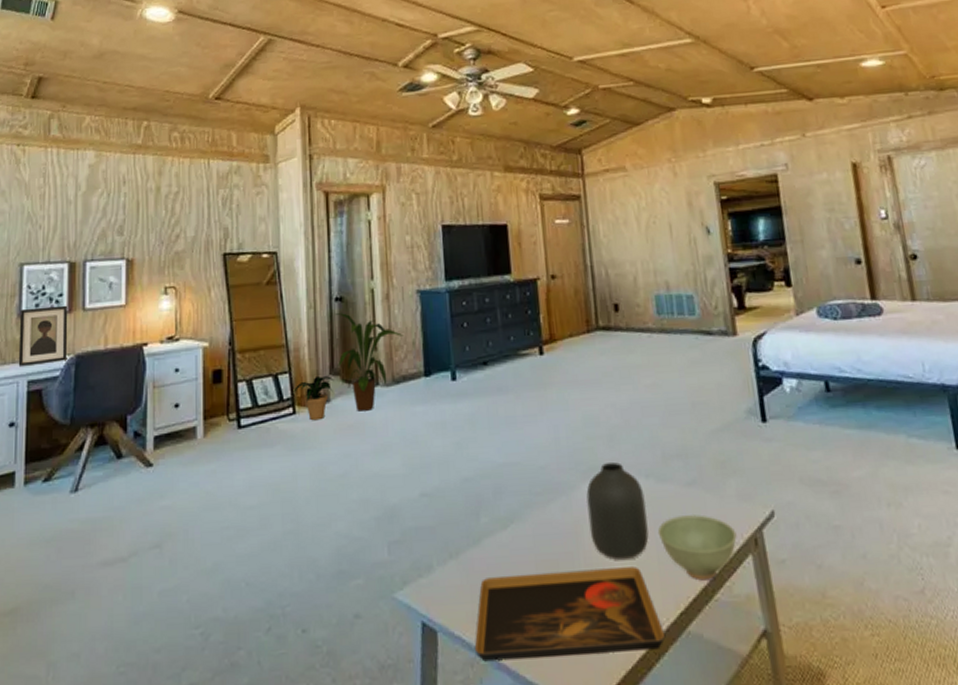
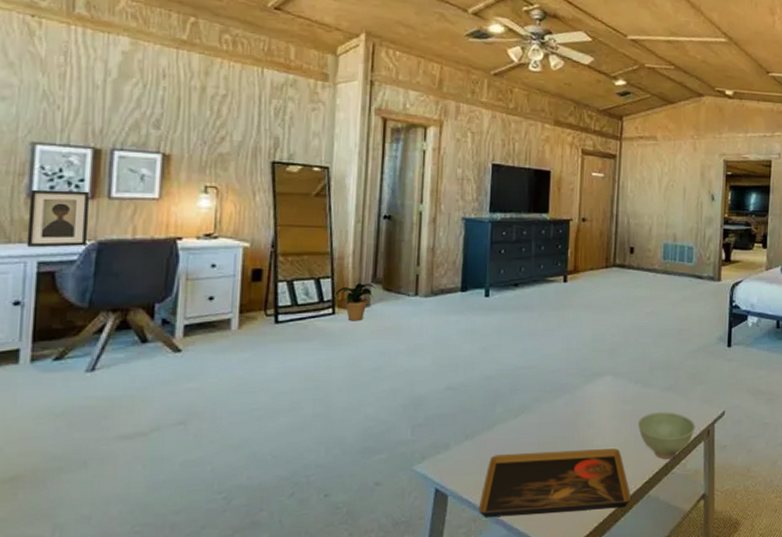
house plant: present [335,313,403,412] -> none [380,230,445,316]
vase: present [586,462,649,560] -> none [585,371,632,443]

